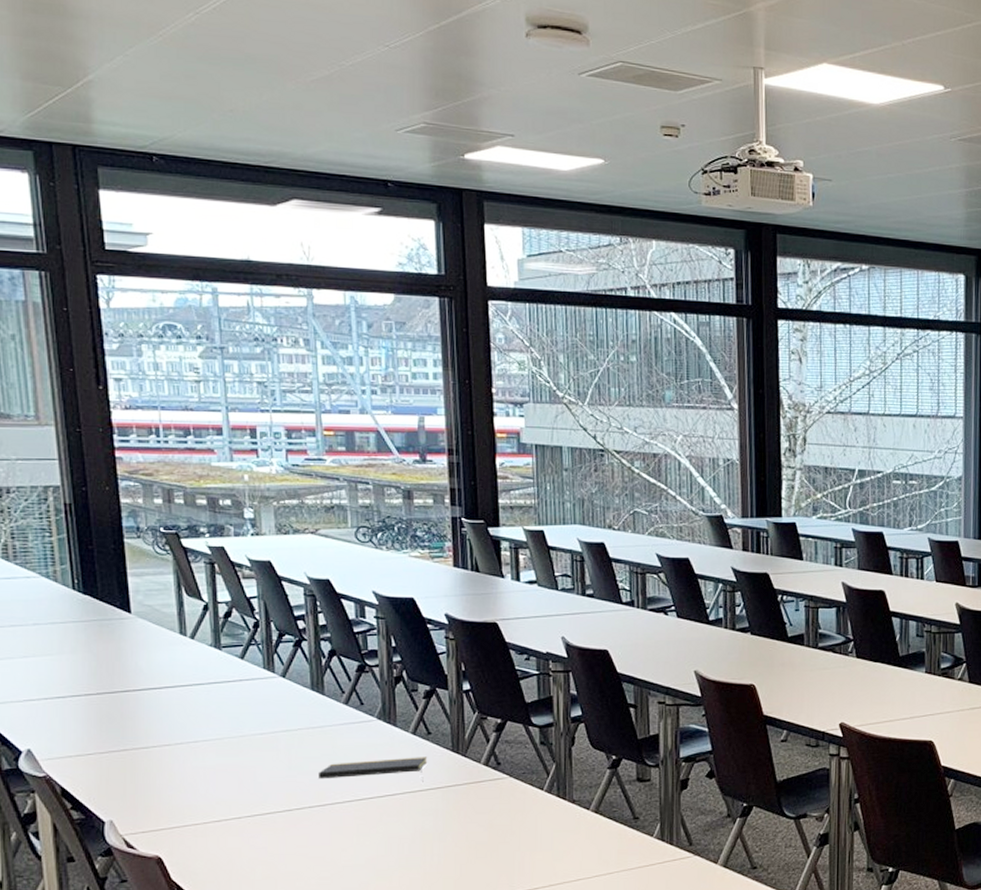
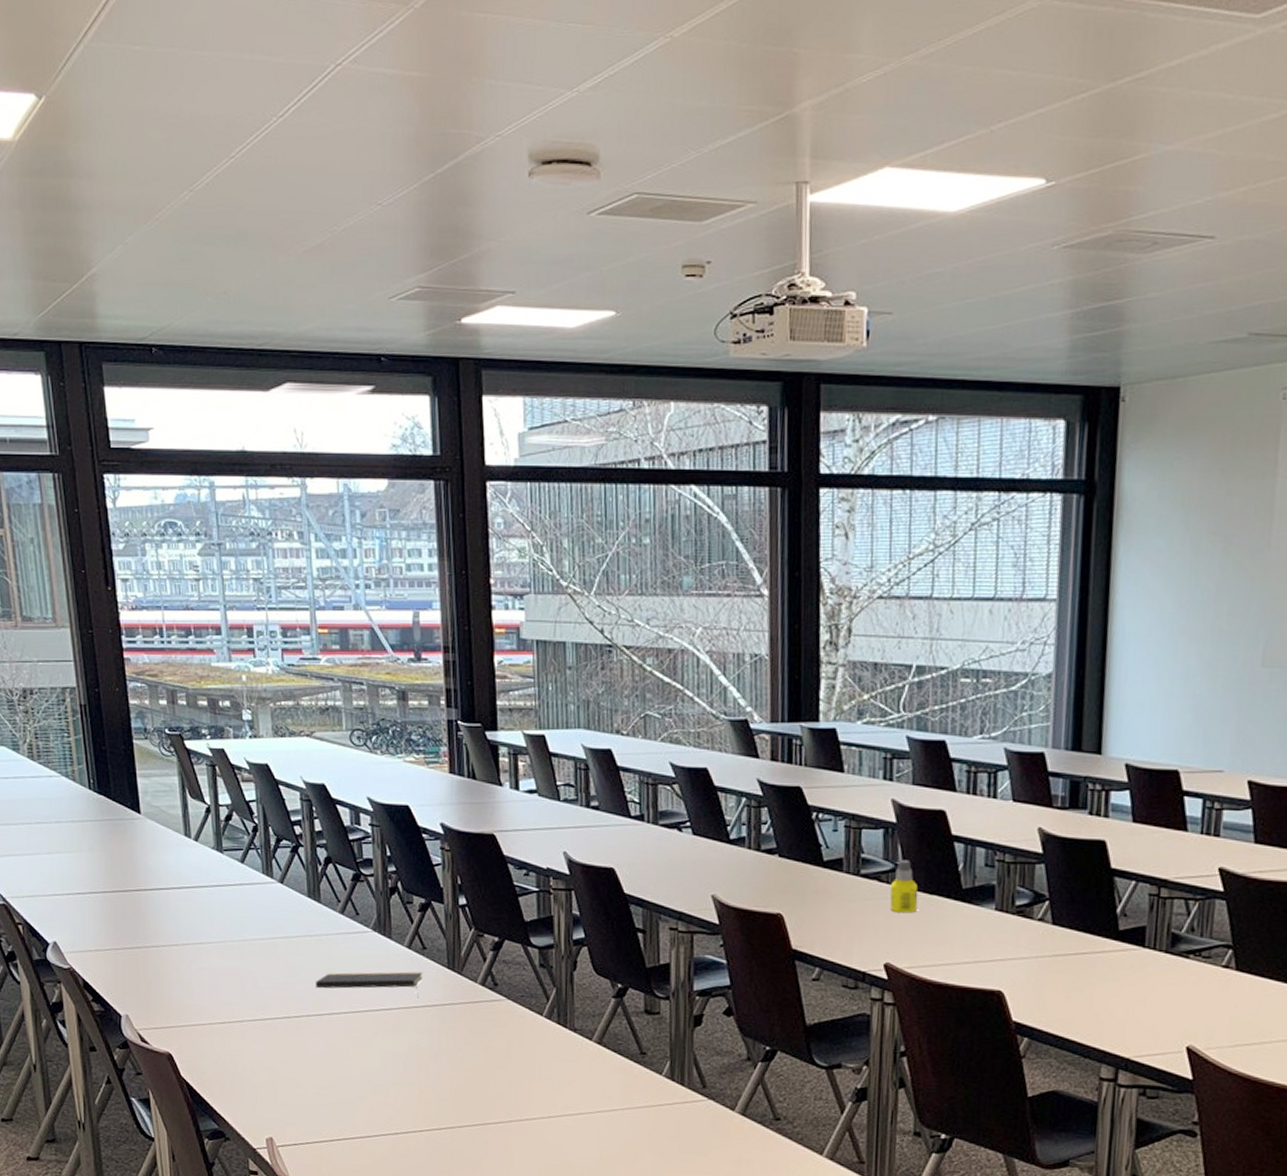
bottle: none [842,633,865,679] -> present [889,859,919,913]

